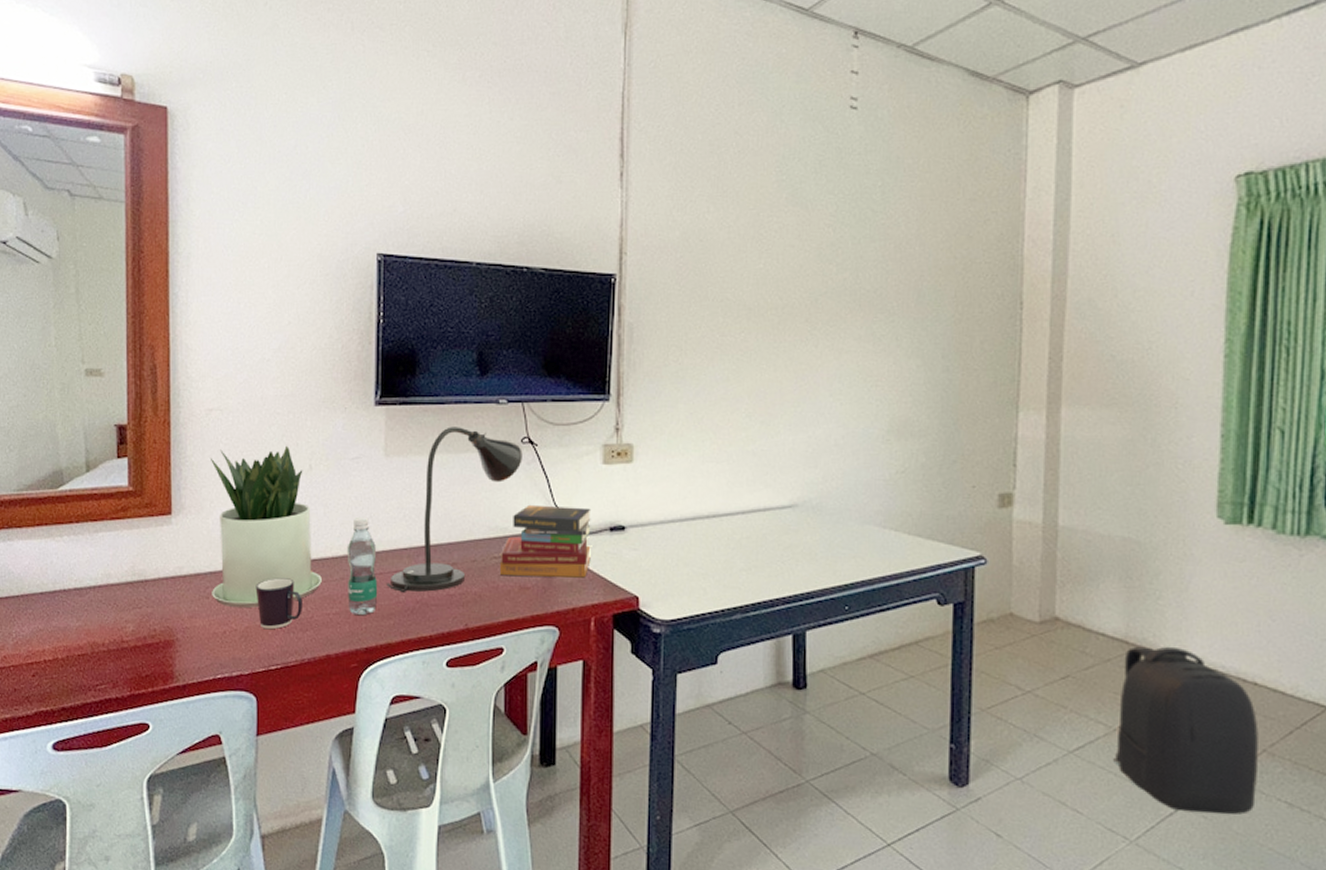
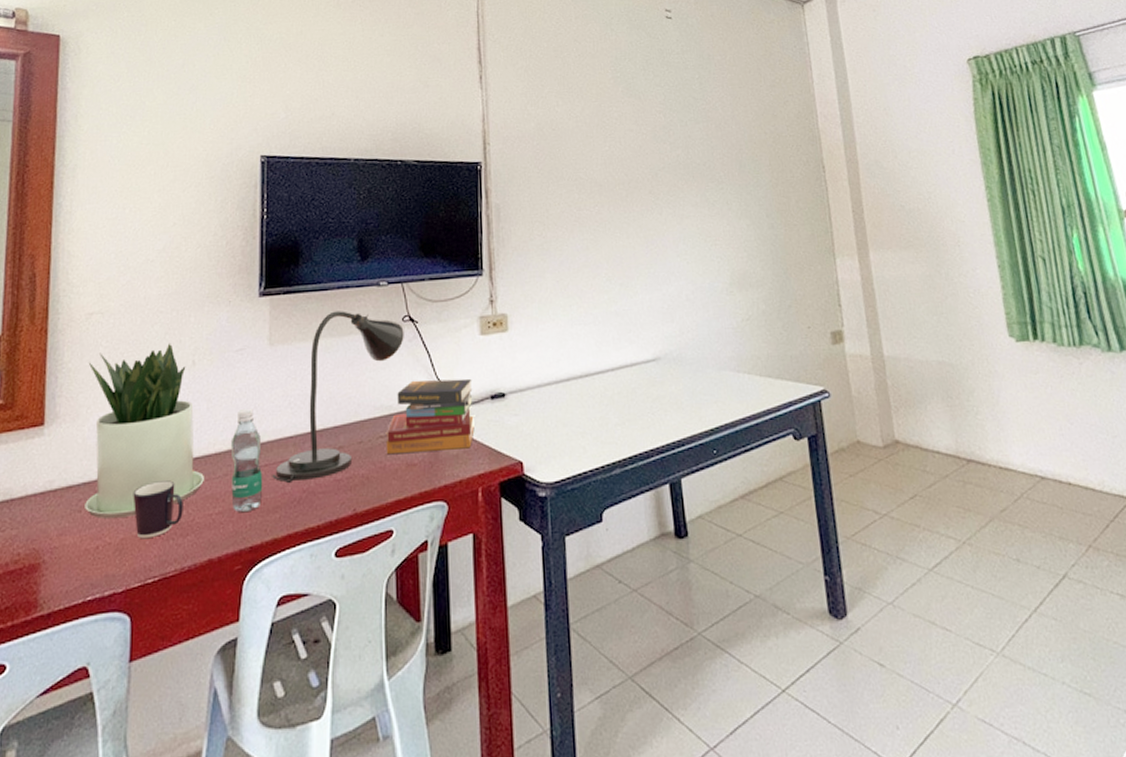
backpack: present [1113,646,1259,815] -> none [959,456,1093,616]

